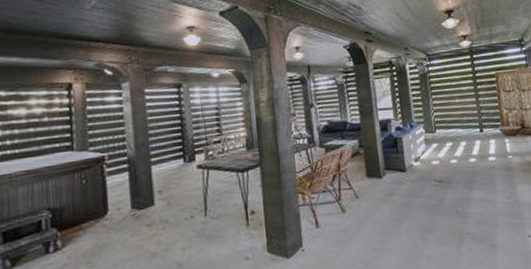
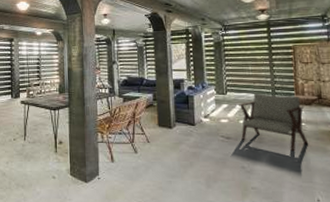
lounge chair: none [448,127,516,188] -> present [239,93,308,152]

